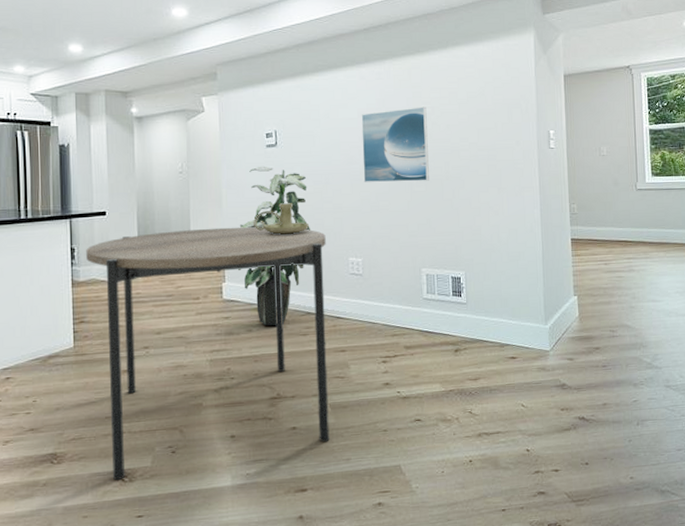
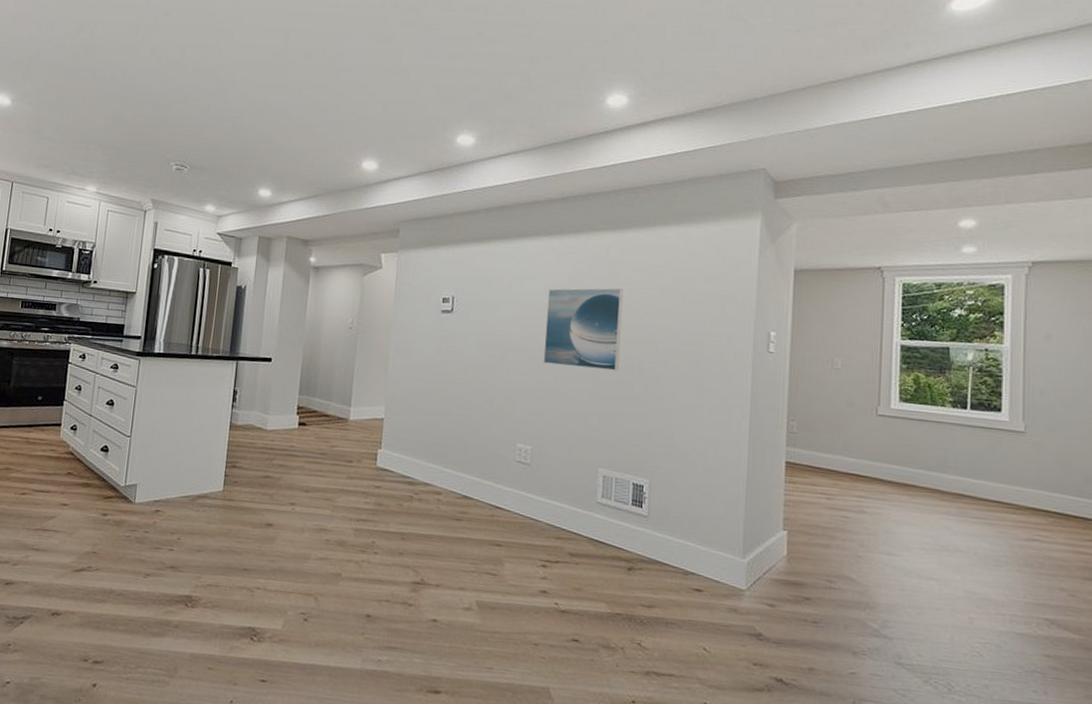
dining table: present [86,227,330,480] -> none [241,386,494,644]
indoor plant: present [238,166,311,326] -> none [396,331,480,505]
candle holder: present [253,203,309,235] -> none [418,373,477,409]

